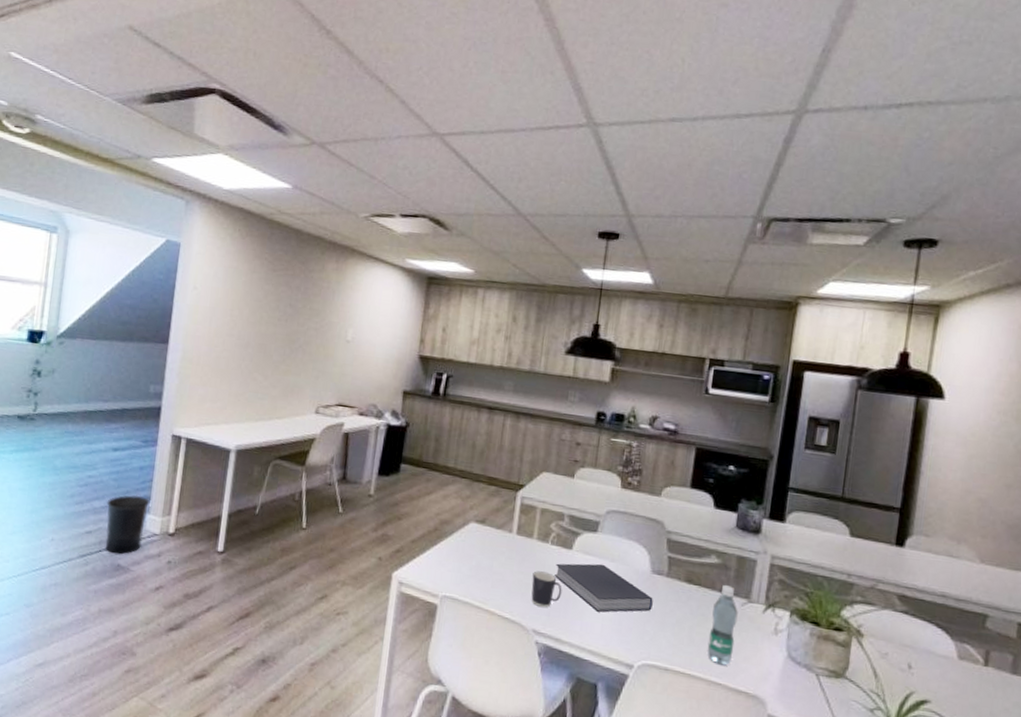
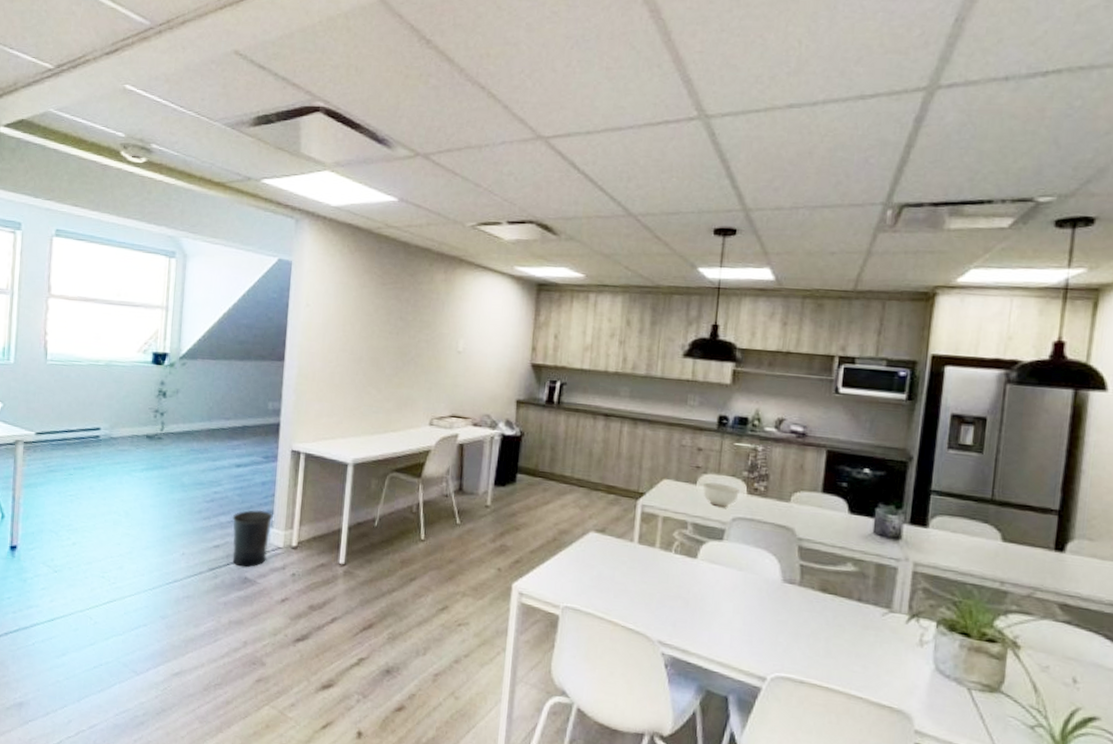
mug: present [531,571,562,607] -> none [655,581,688,618]
book: present [555,563,653,613] -> none [679,572,785,623]
bowl: none [580,476,614,500] -> present [703,482,739,507]
bottle: present [707,584,738,666] -> none [845,593,879,679]

